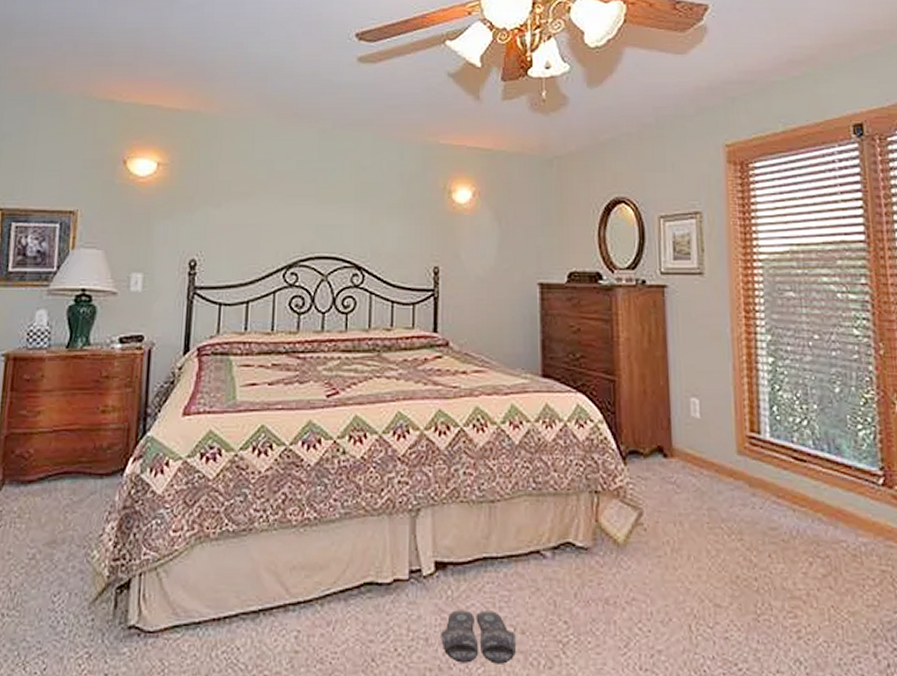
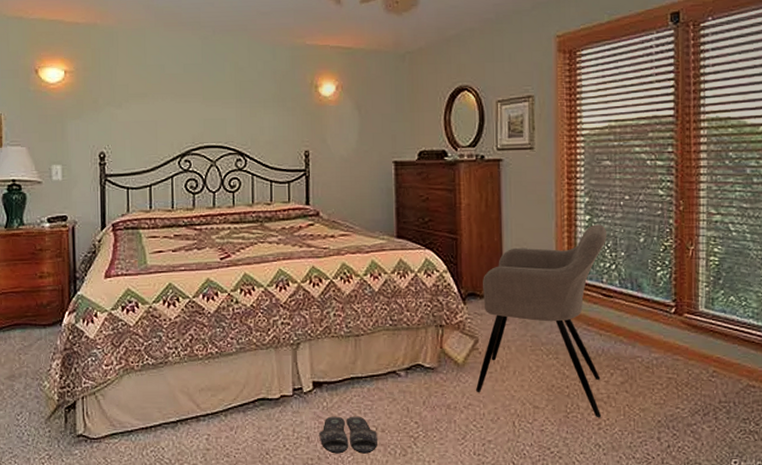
armchair: none [641,368,801,623] -> present [476,224,606,418]

